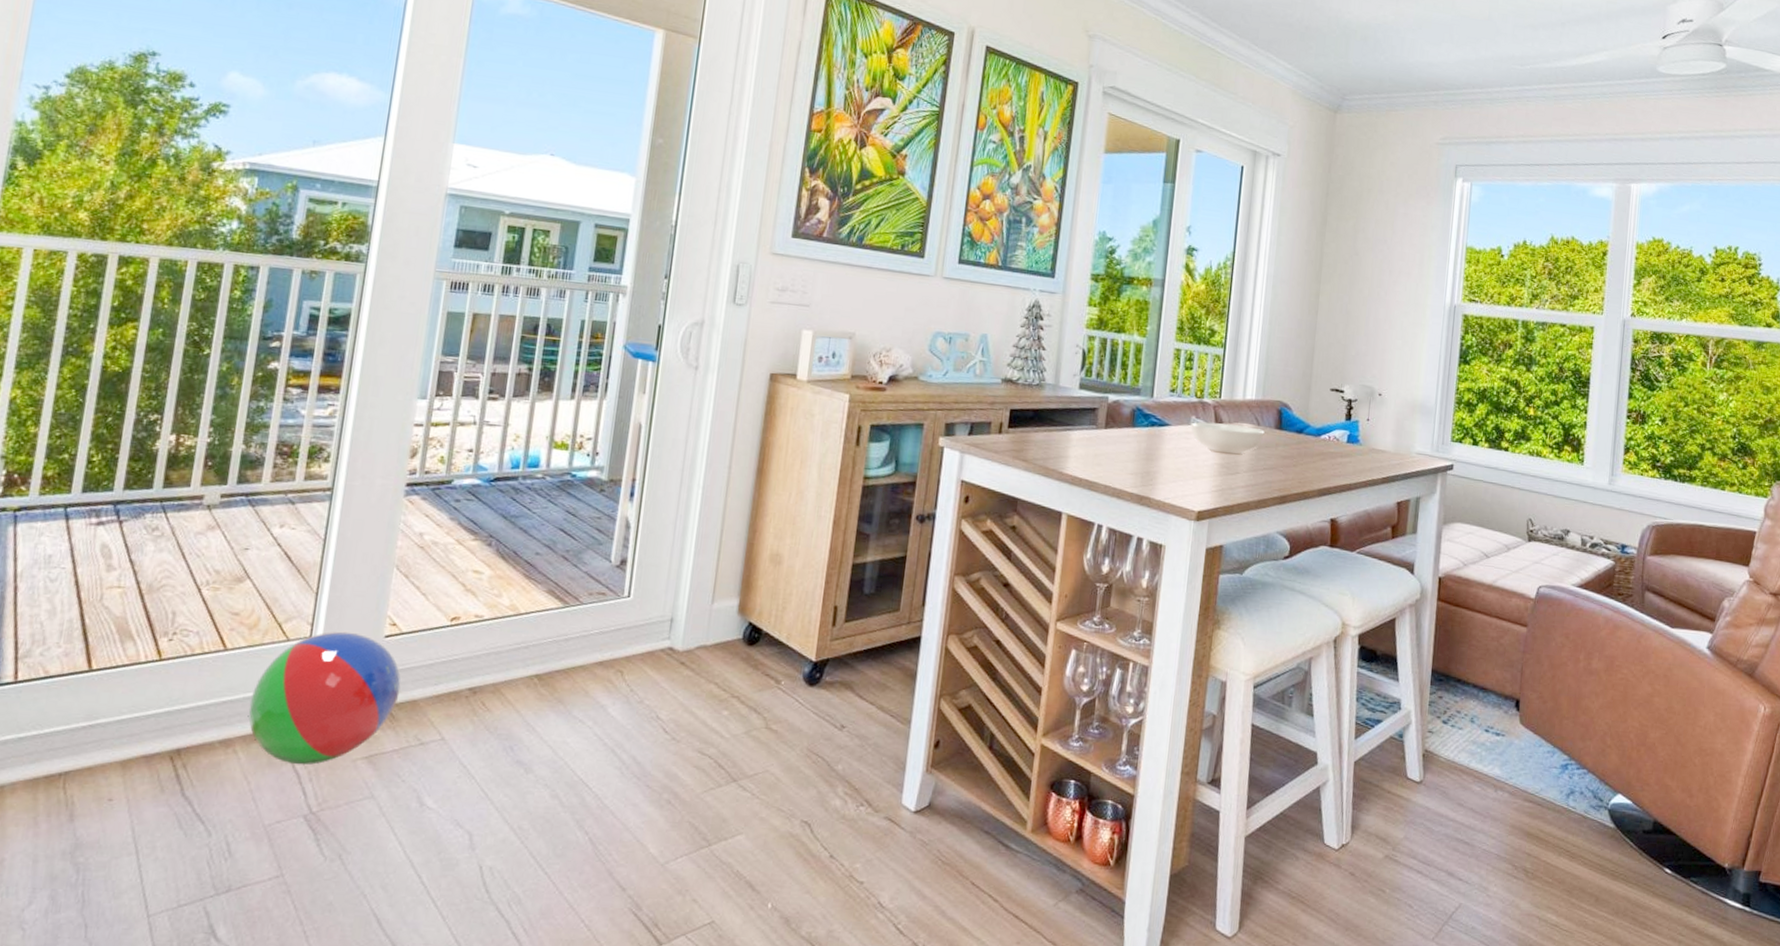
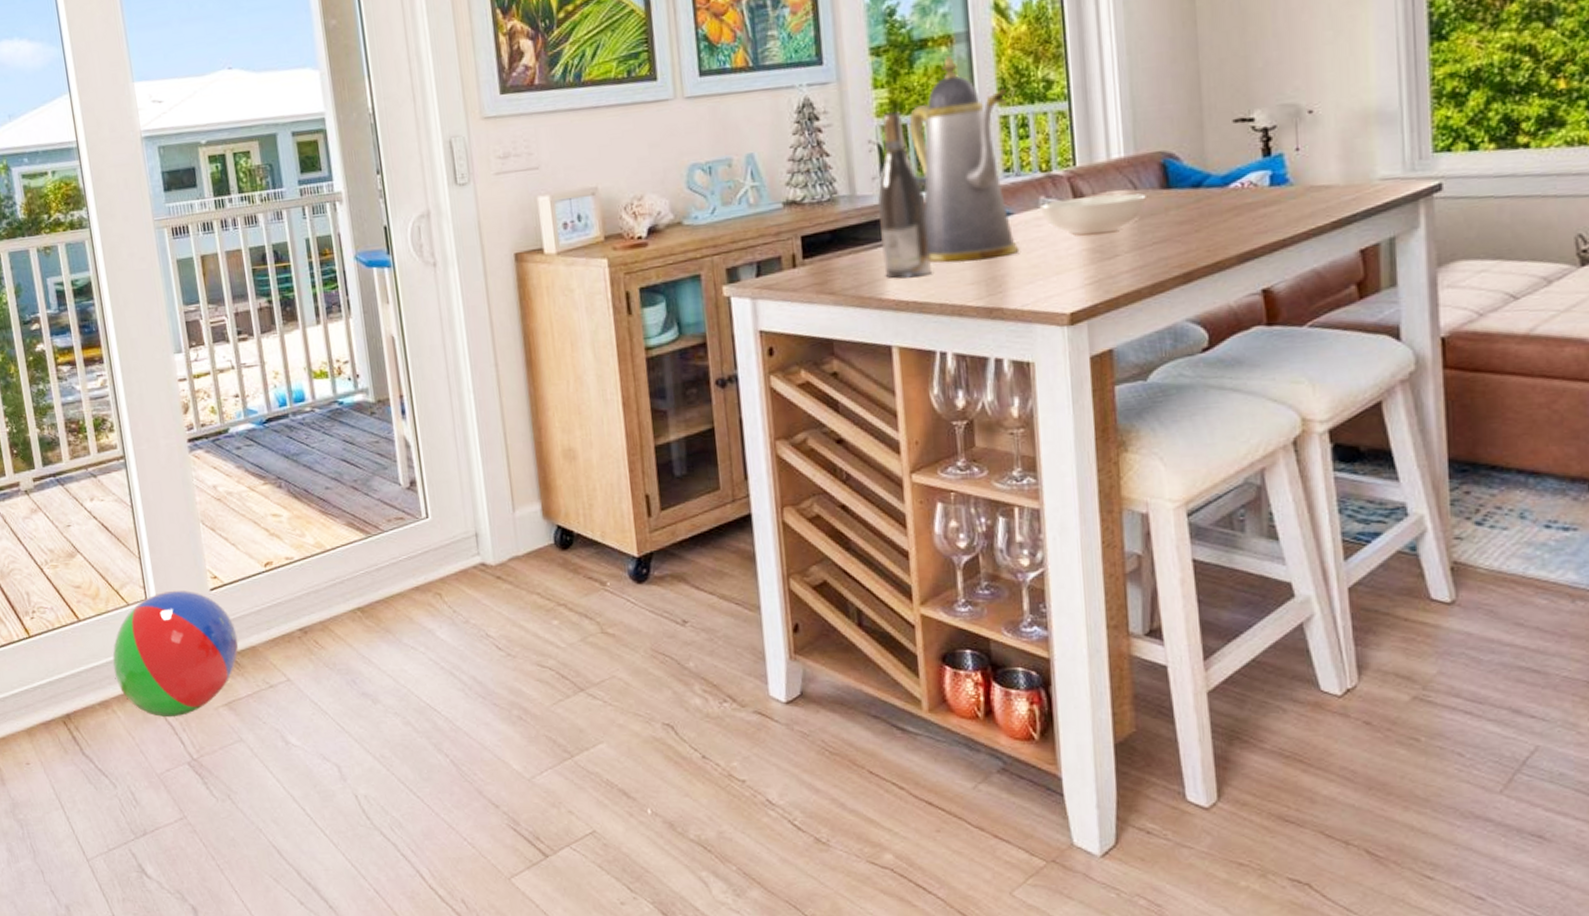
wine bottle: none [1068,326,1110,461] -> present [877,111,931,279]
coffee pot: none [1103,294,1183,458] -> present [908,56,1020,264]

